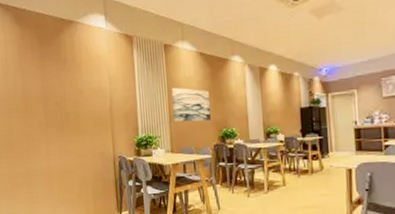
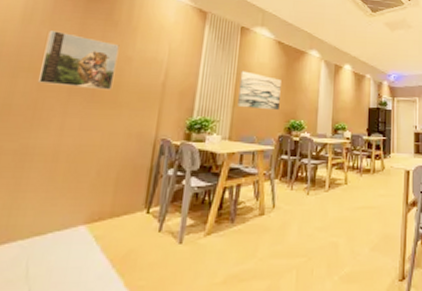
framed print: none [21,76,74,121] -> present [37,30,120,90]

